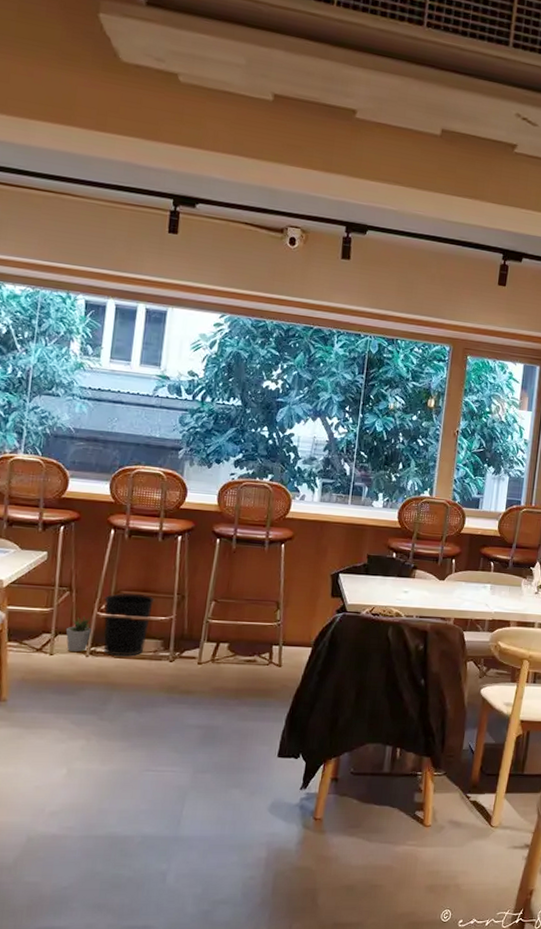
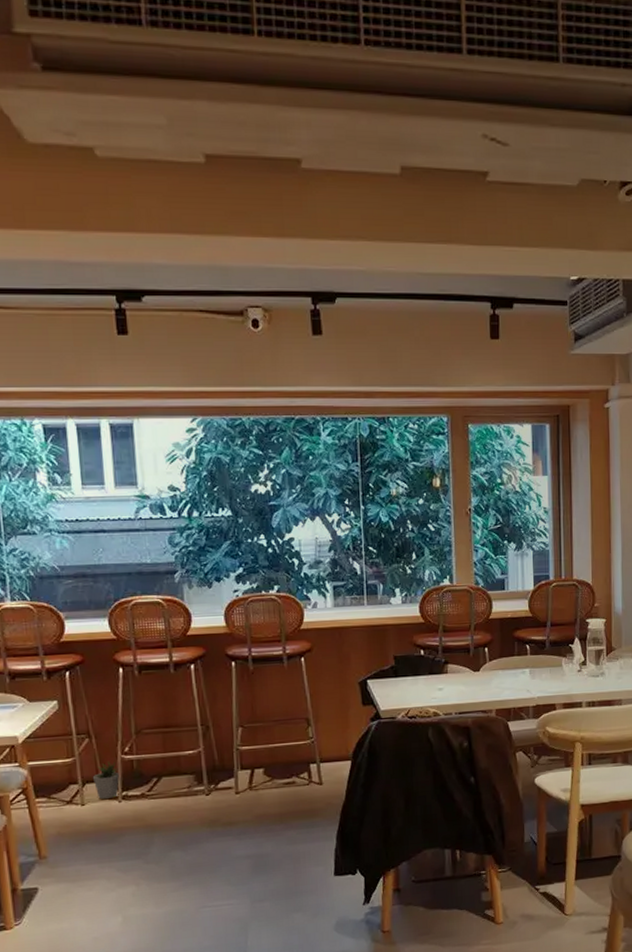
wastebasket: present [103,593,155,656] -> none [126,730,179,797]

